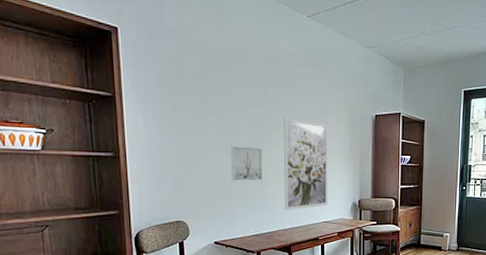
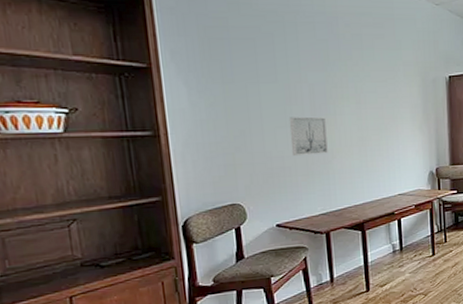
wall art: present [283,117,328,211] -> none [347,83,402,185]

